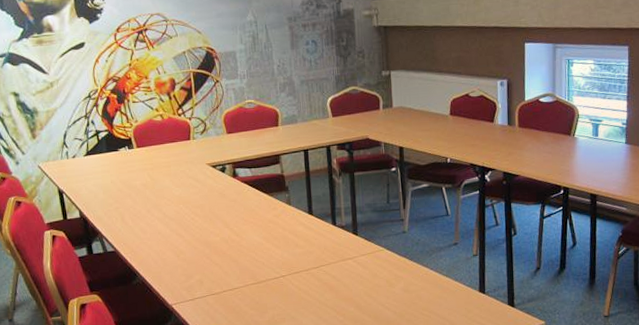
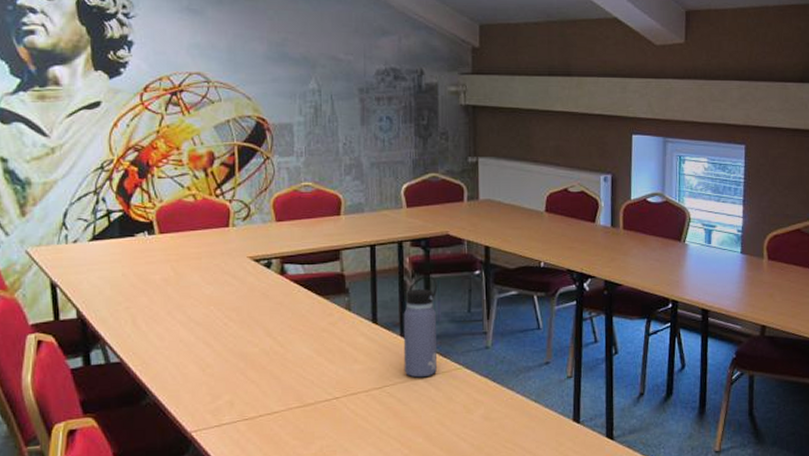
water bottle: none [333,173,363,259] -> present [403,275,438,378]

